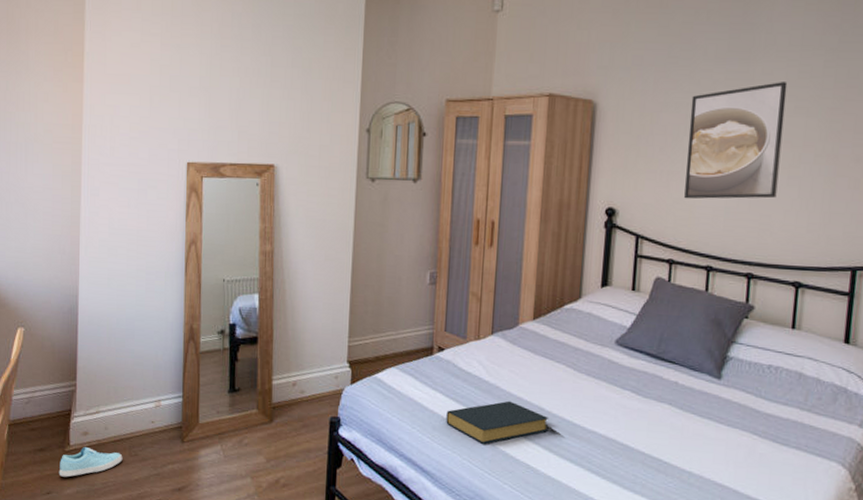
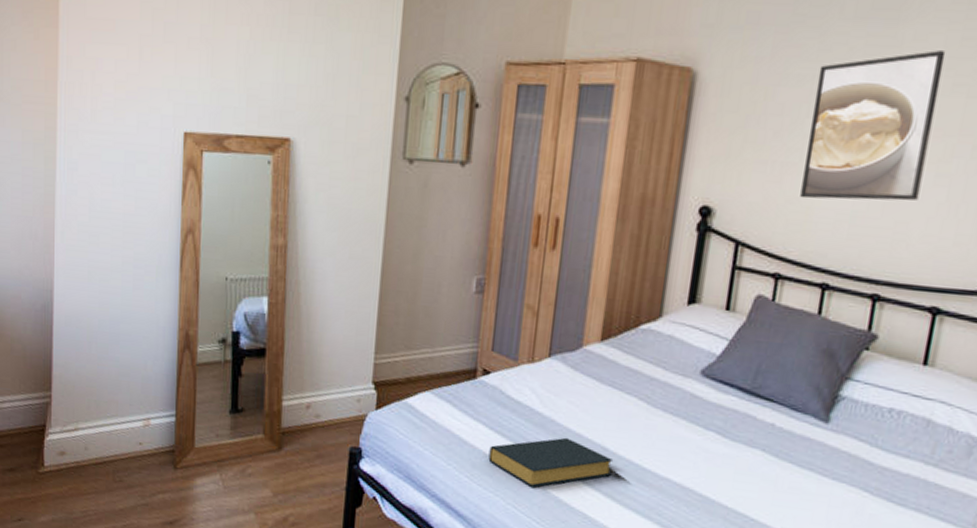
sneaker: present [58,447,123,477] -> none [31,469,106,503]

